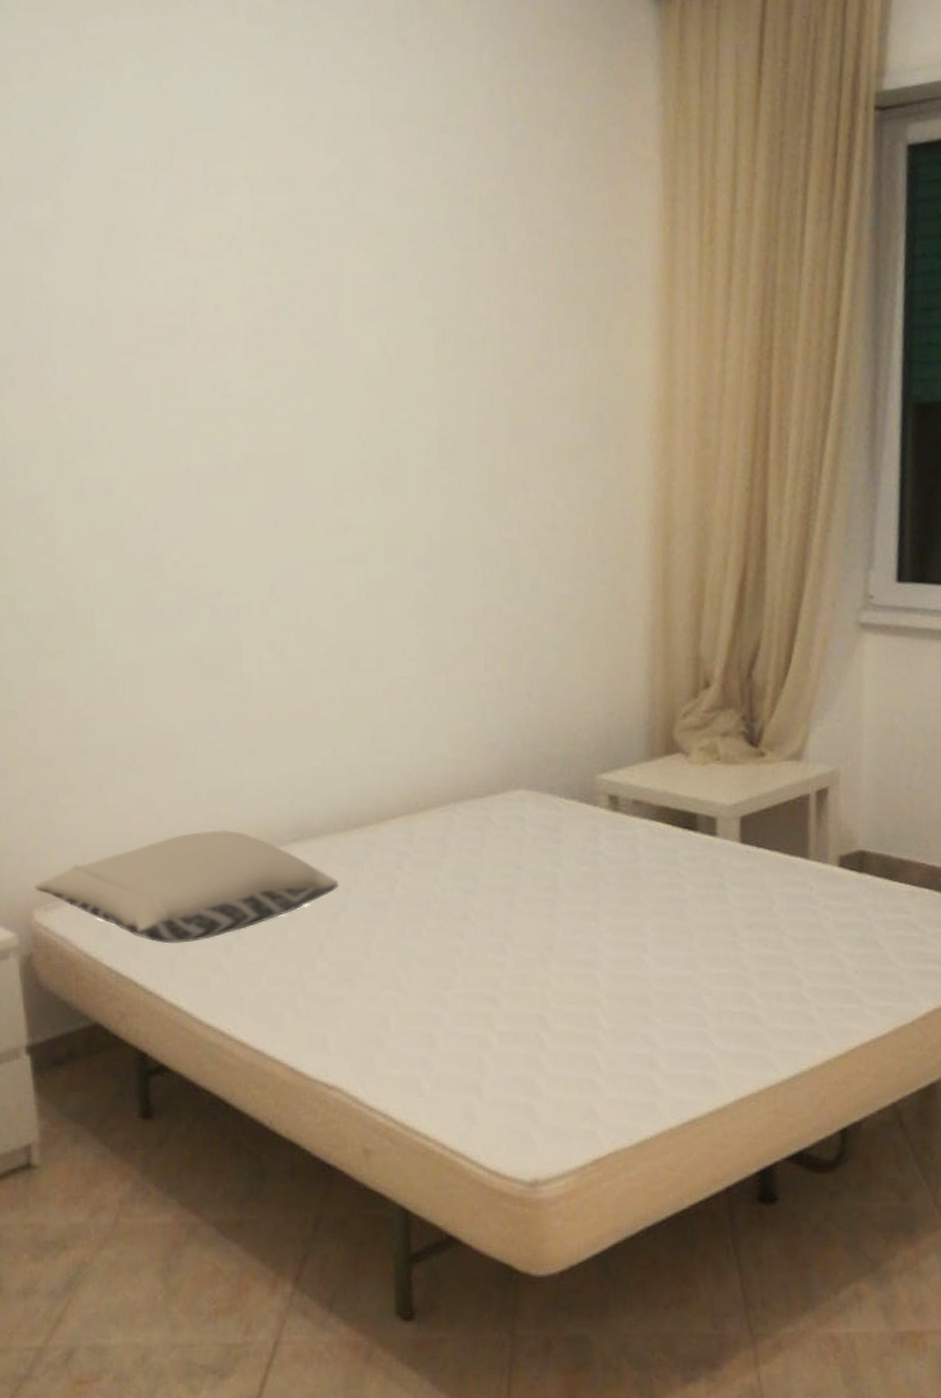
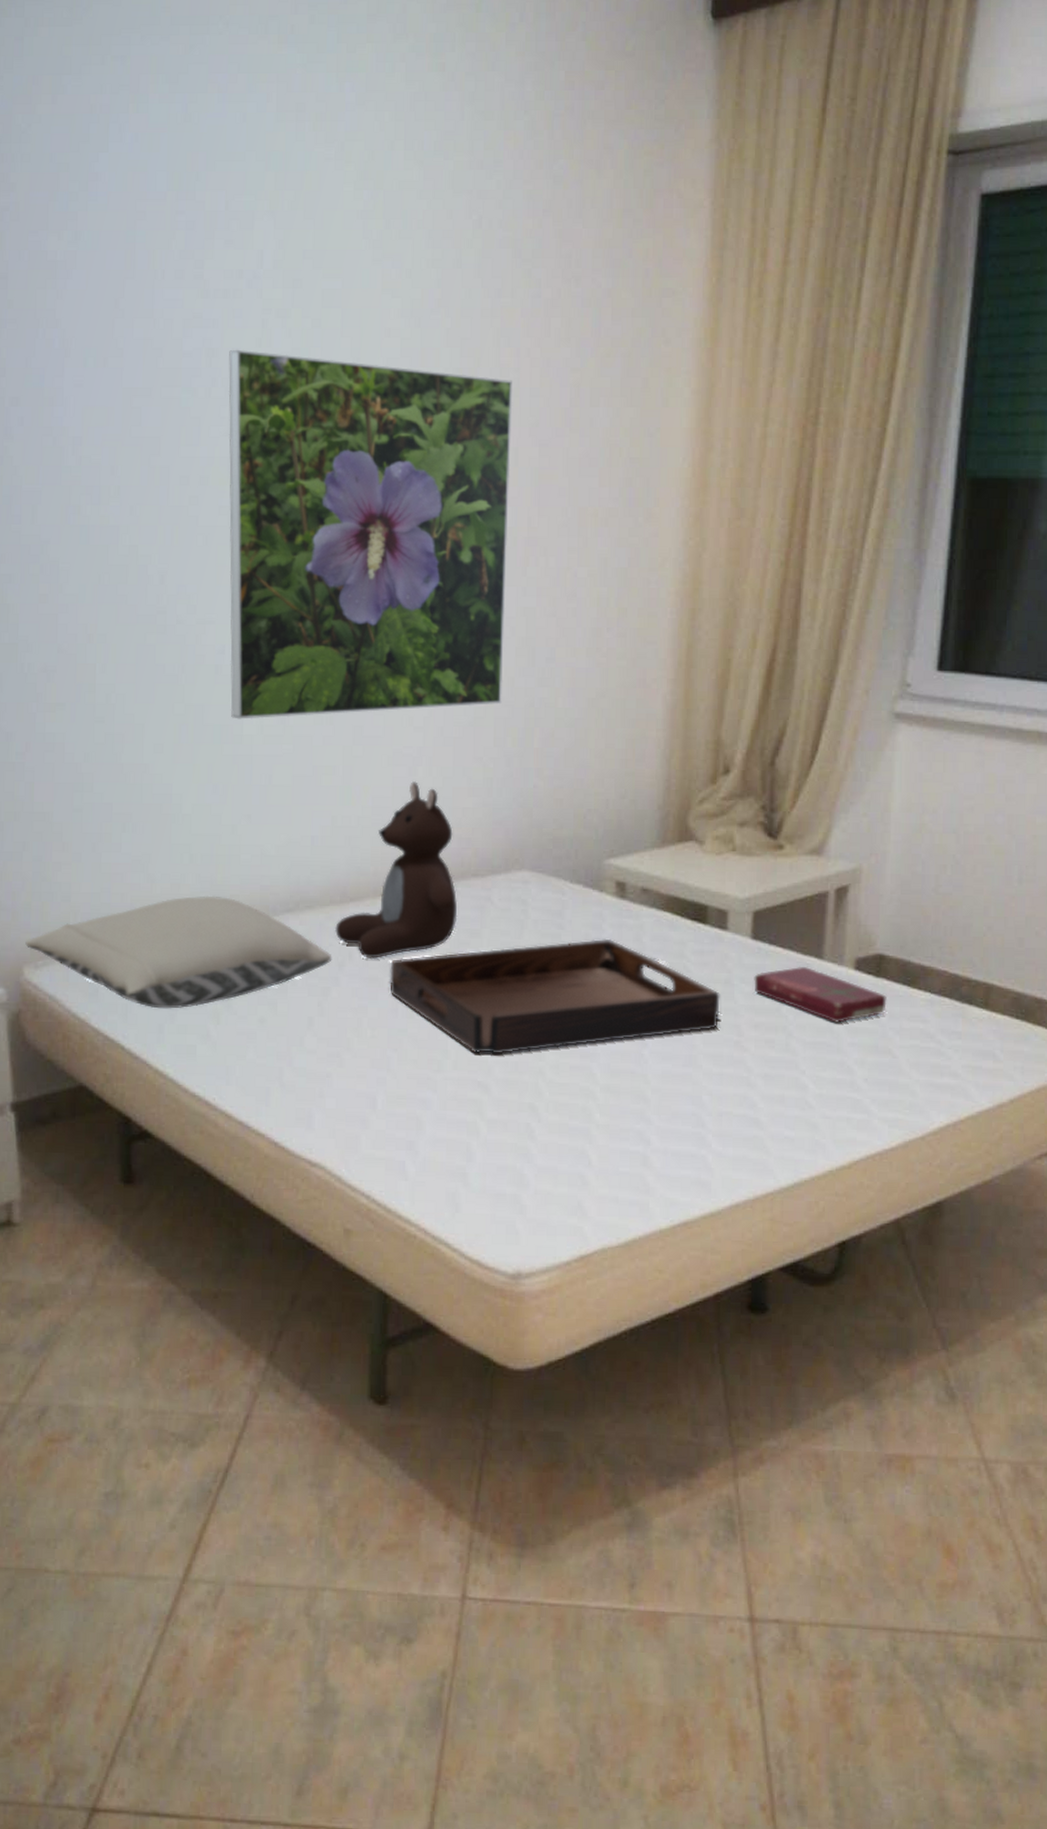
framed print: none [212,306,490,658] -> present [228,349,513,720]
teddy bear: none [341,710,459,883] -> present [335,781,458,959]
serving tray: none [396,850,715,969] -> present [390,938,720,1055]
book: none [745,867,871,919] -> present [754,967,887,1023]

